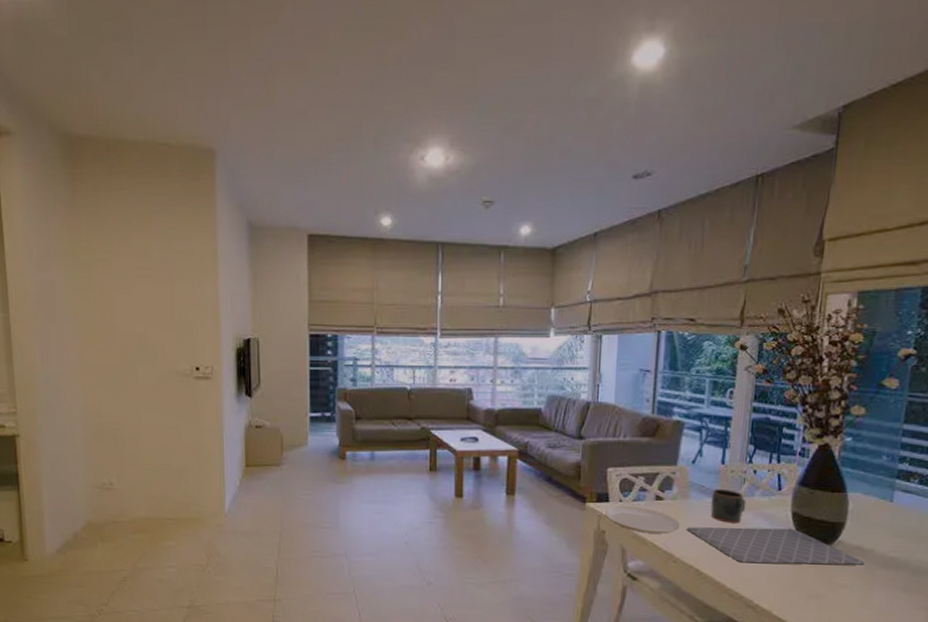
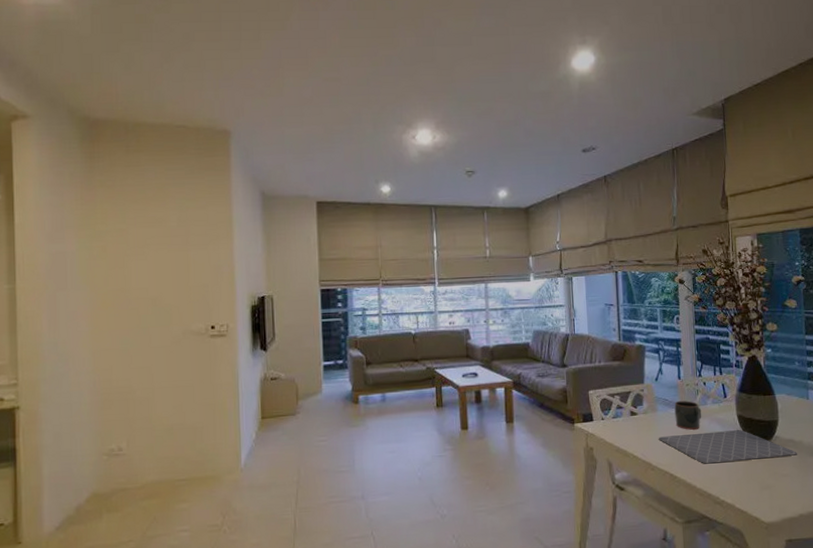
plate: present [605,506,681,534] -> none [591,423,653,446]

